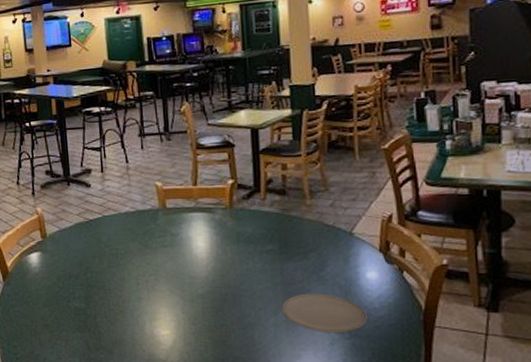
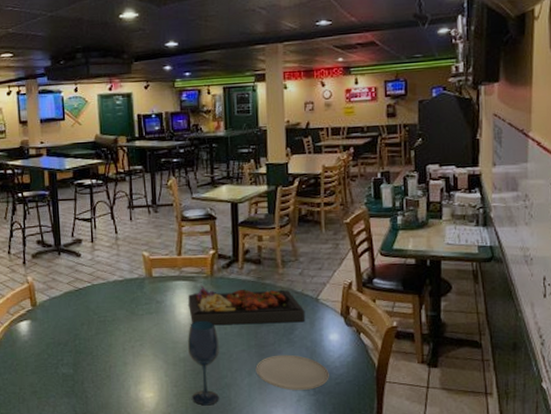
food platter: none [205,218,338,261] -> present [188,285,306,326]
wineglass: none [205,255,242,346] -> present [187,320,219,406]

